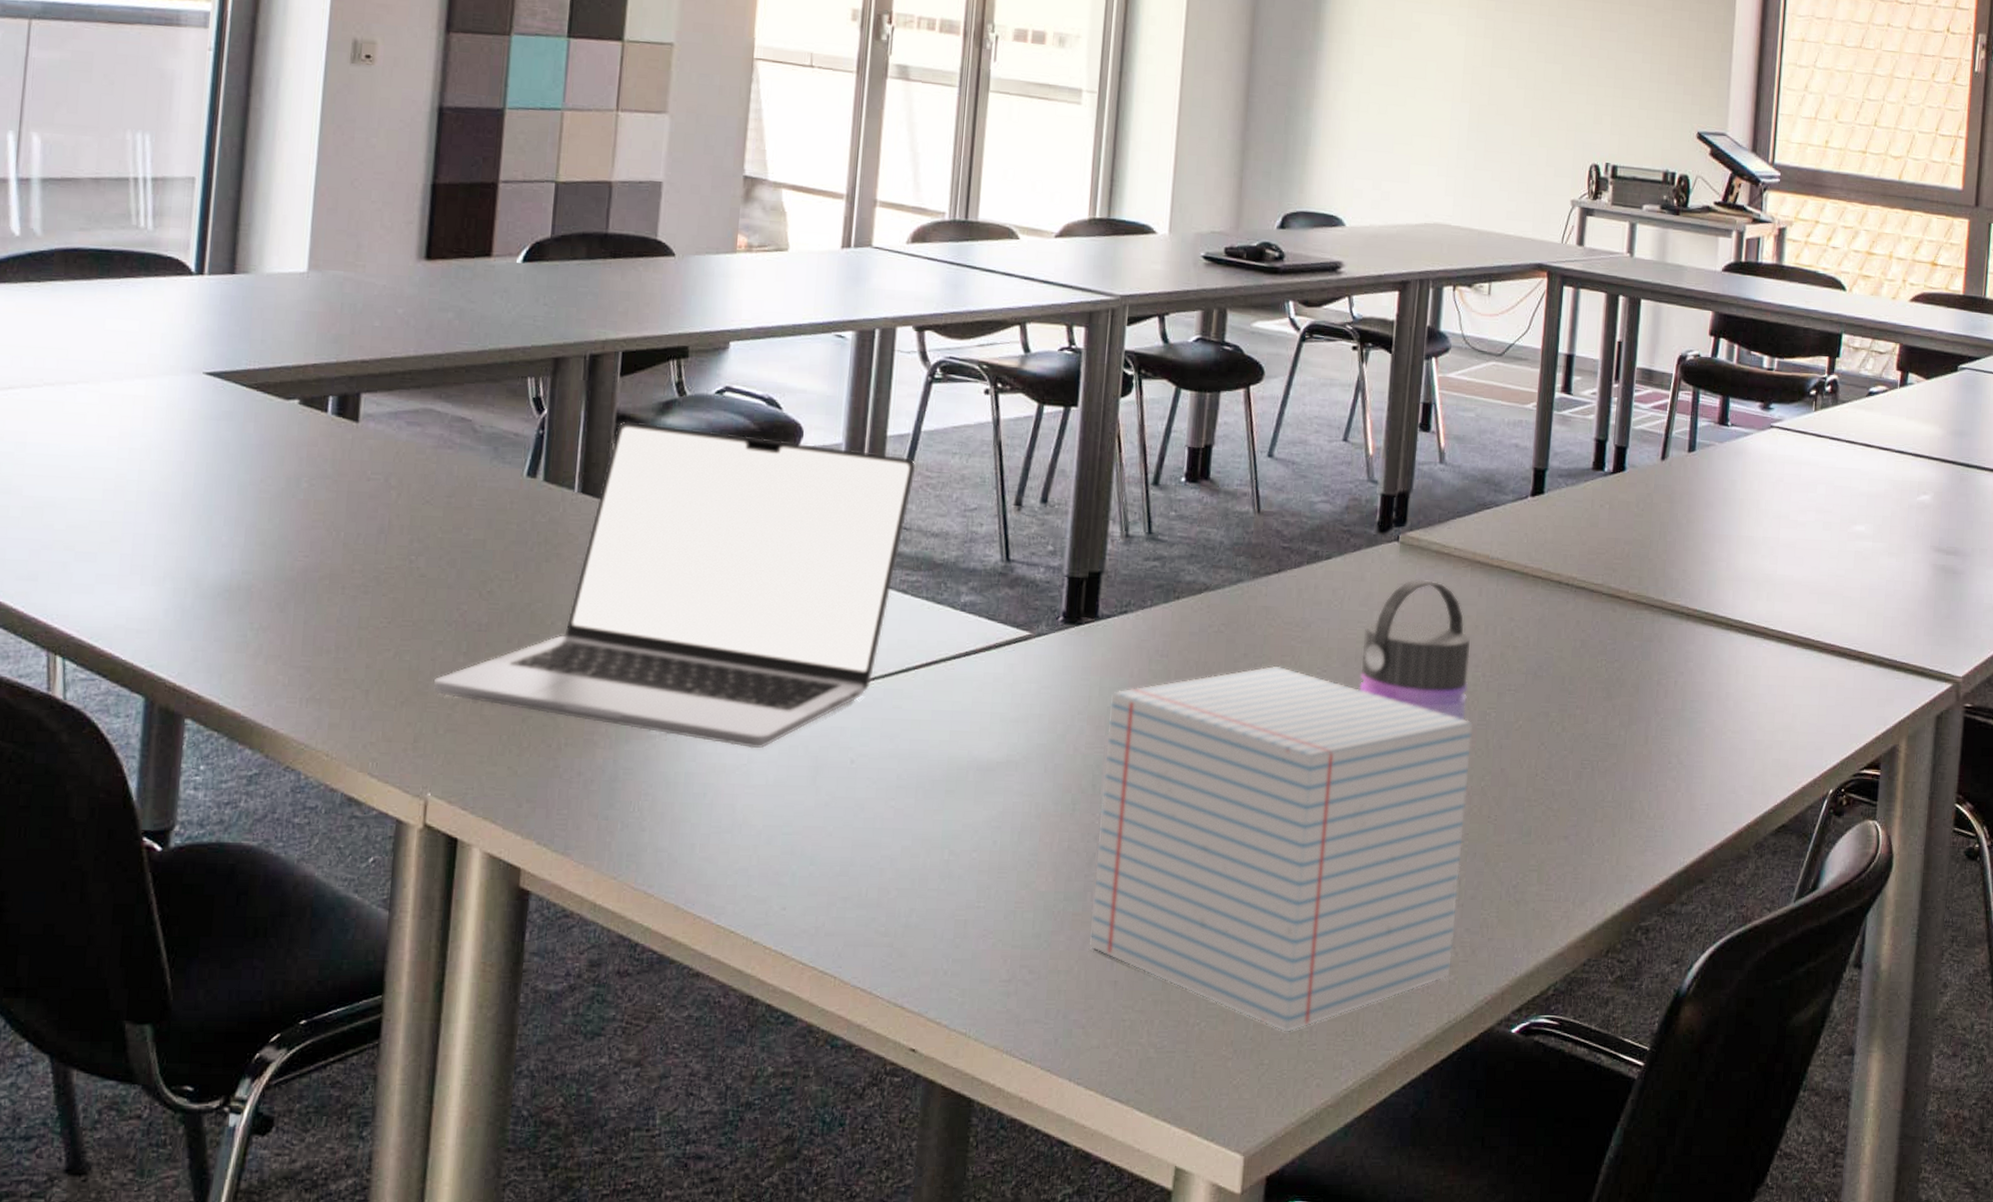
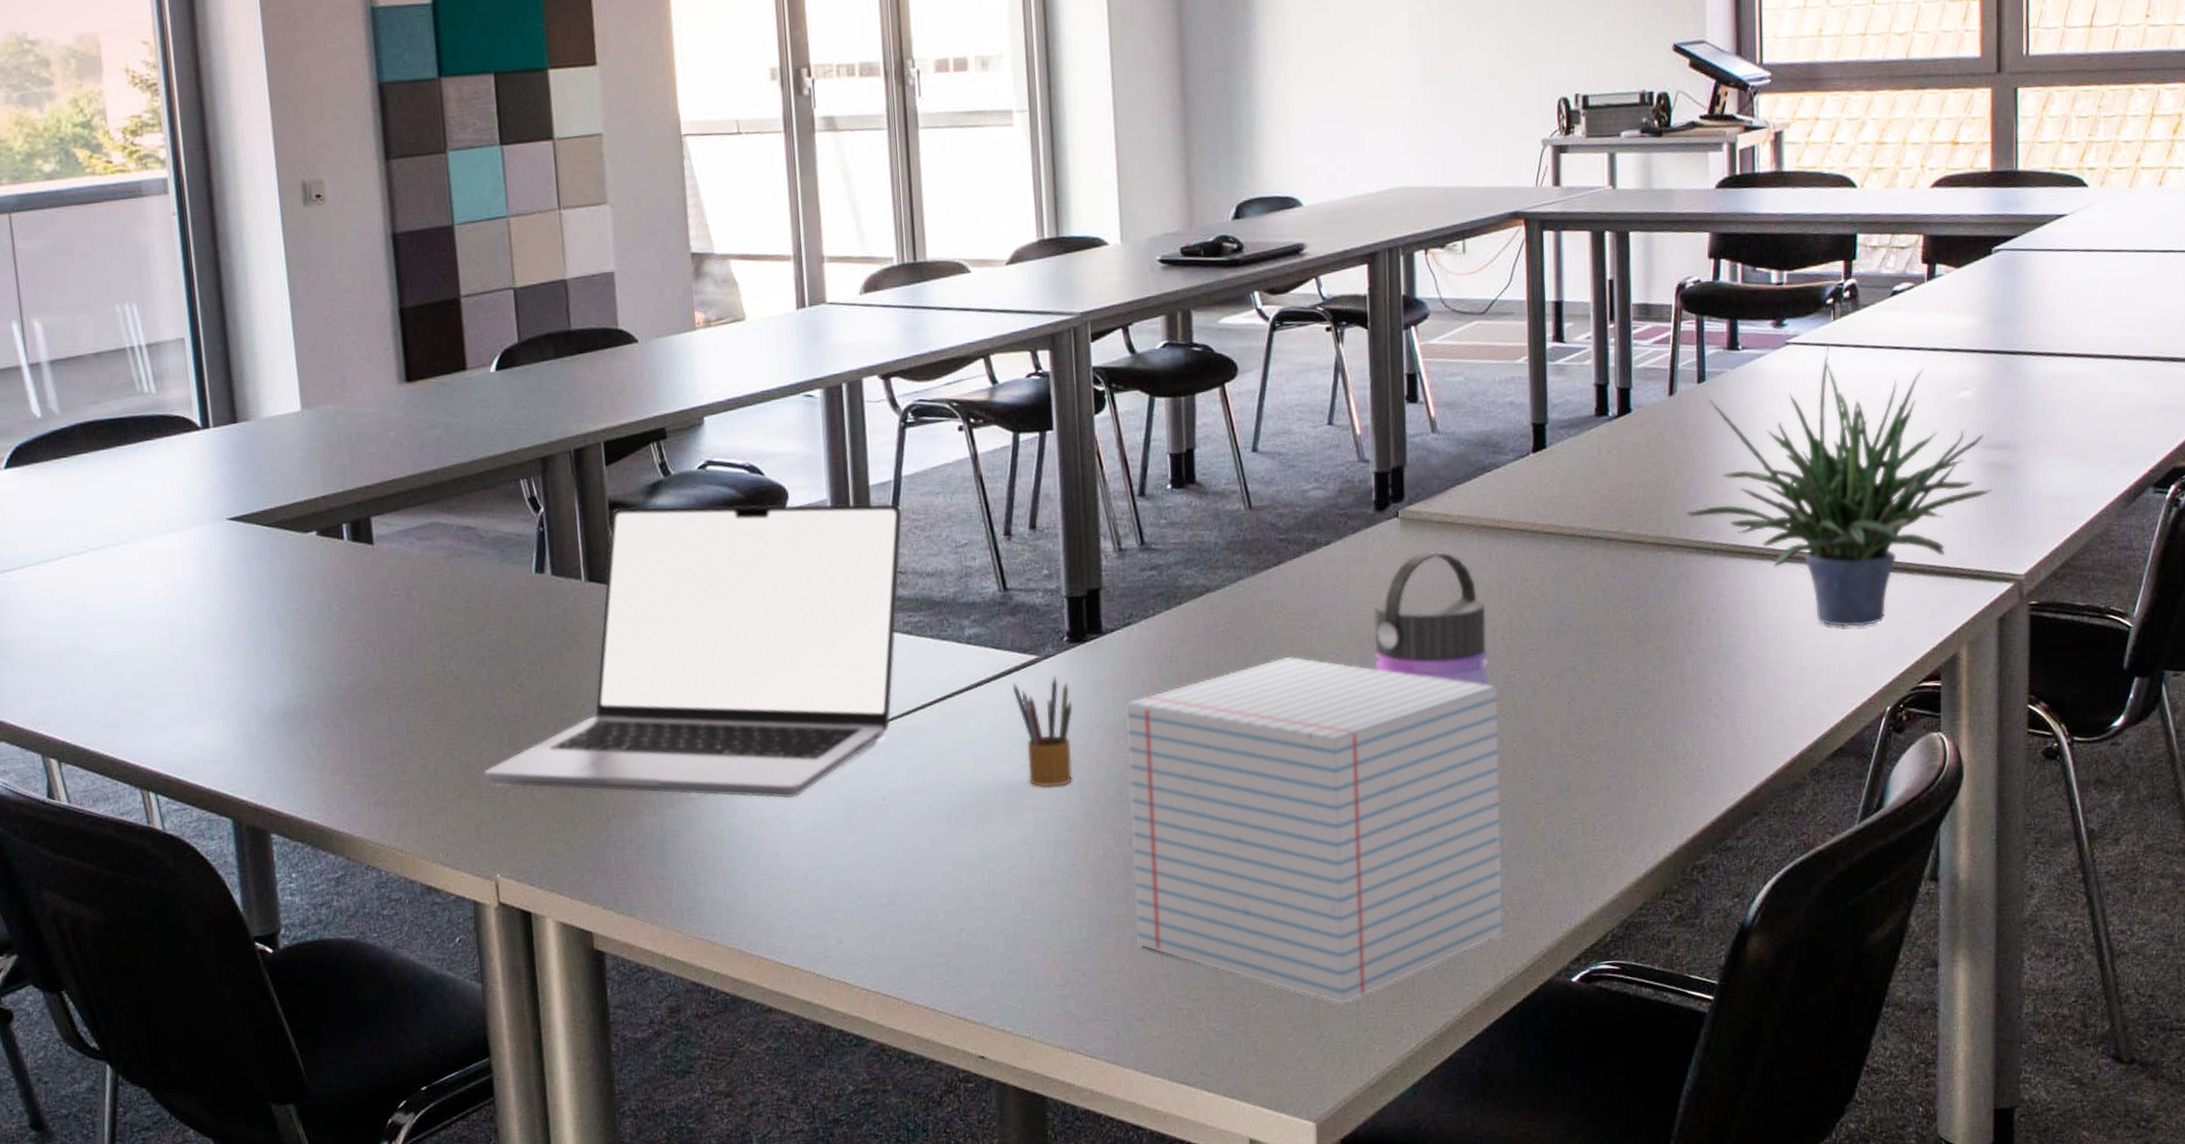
pencil box: none [1000,656,1058,770] -> present [1013,676,1073,787]
potted plant: none [1665,434,1940,708] -> present [1685,346,1992,627]

